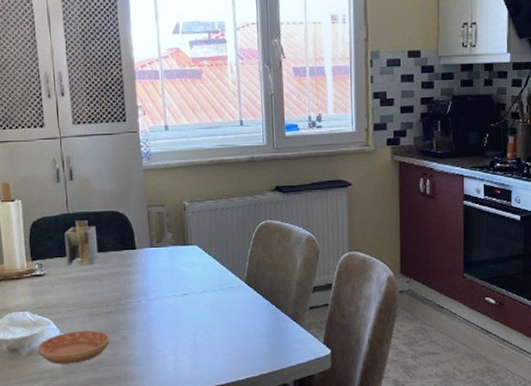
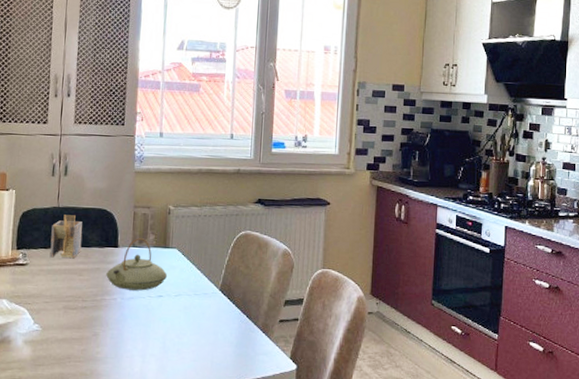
saucer: present [37,330,110,364] -> none [8,323,81,356]
teapot: none [127,238,191,291] -> present [106,238,168,291]

